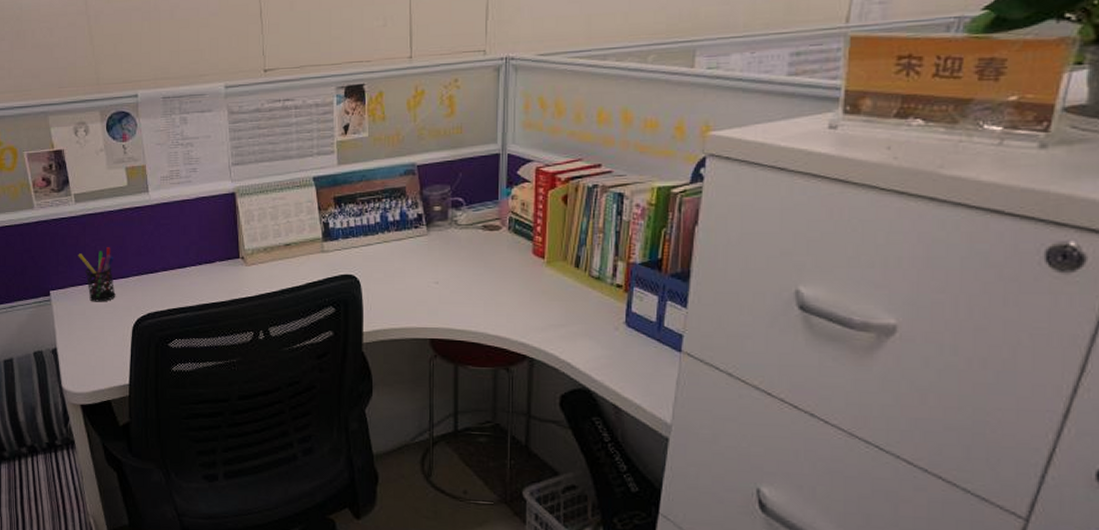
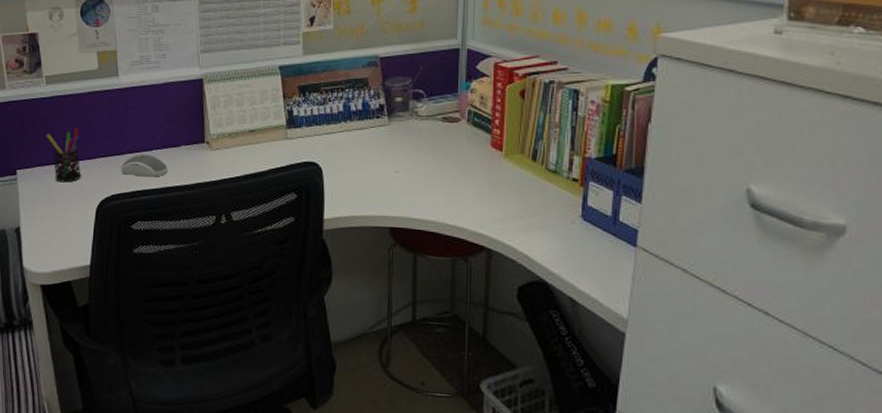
computer mouse: none [154,271,204,295] -> present [120,154,169,177]

